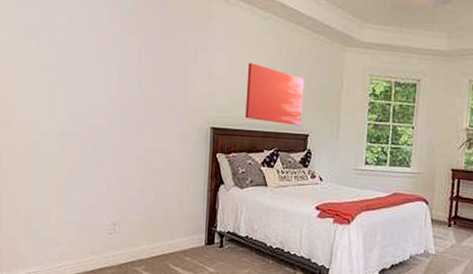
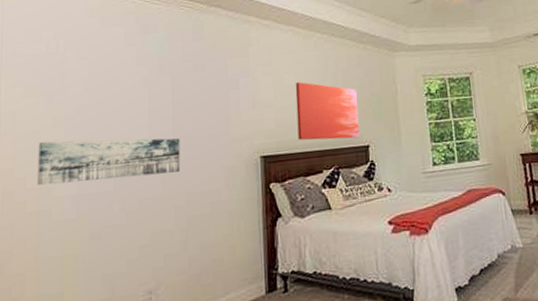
wall art: none [29,81,144,128] -> present [36,138,181,186]

